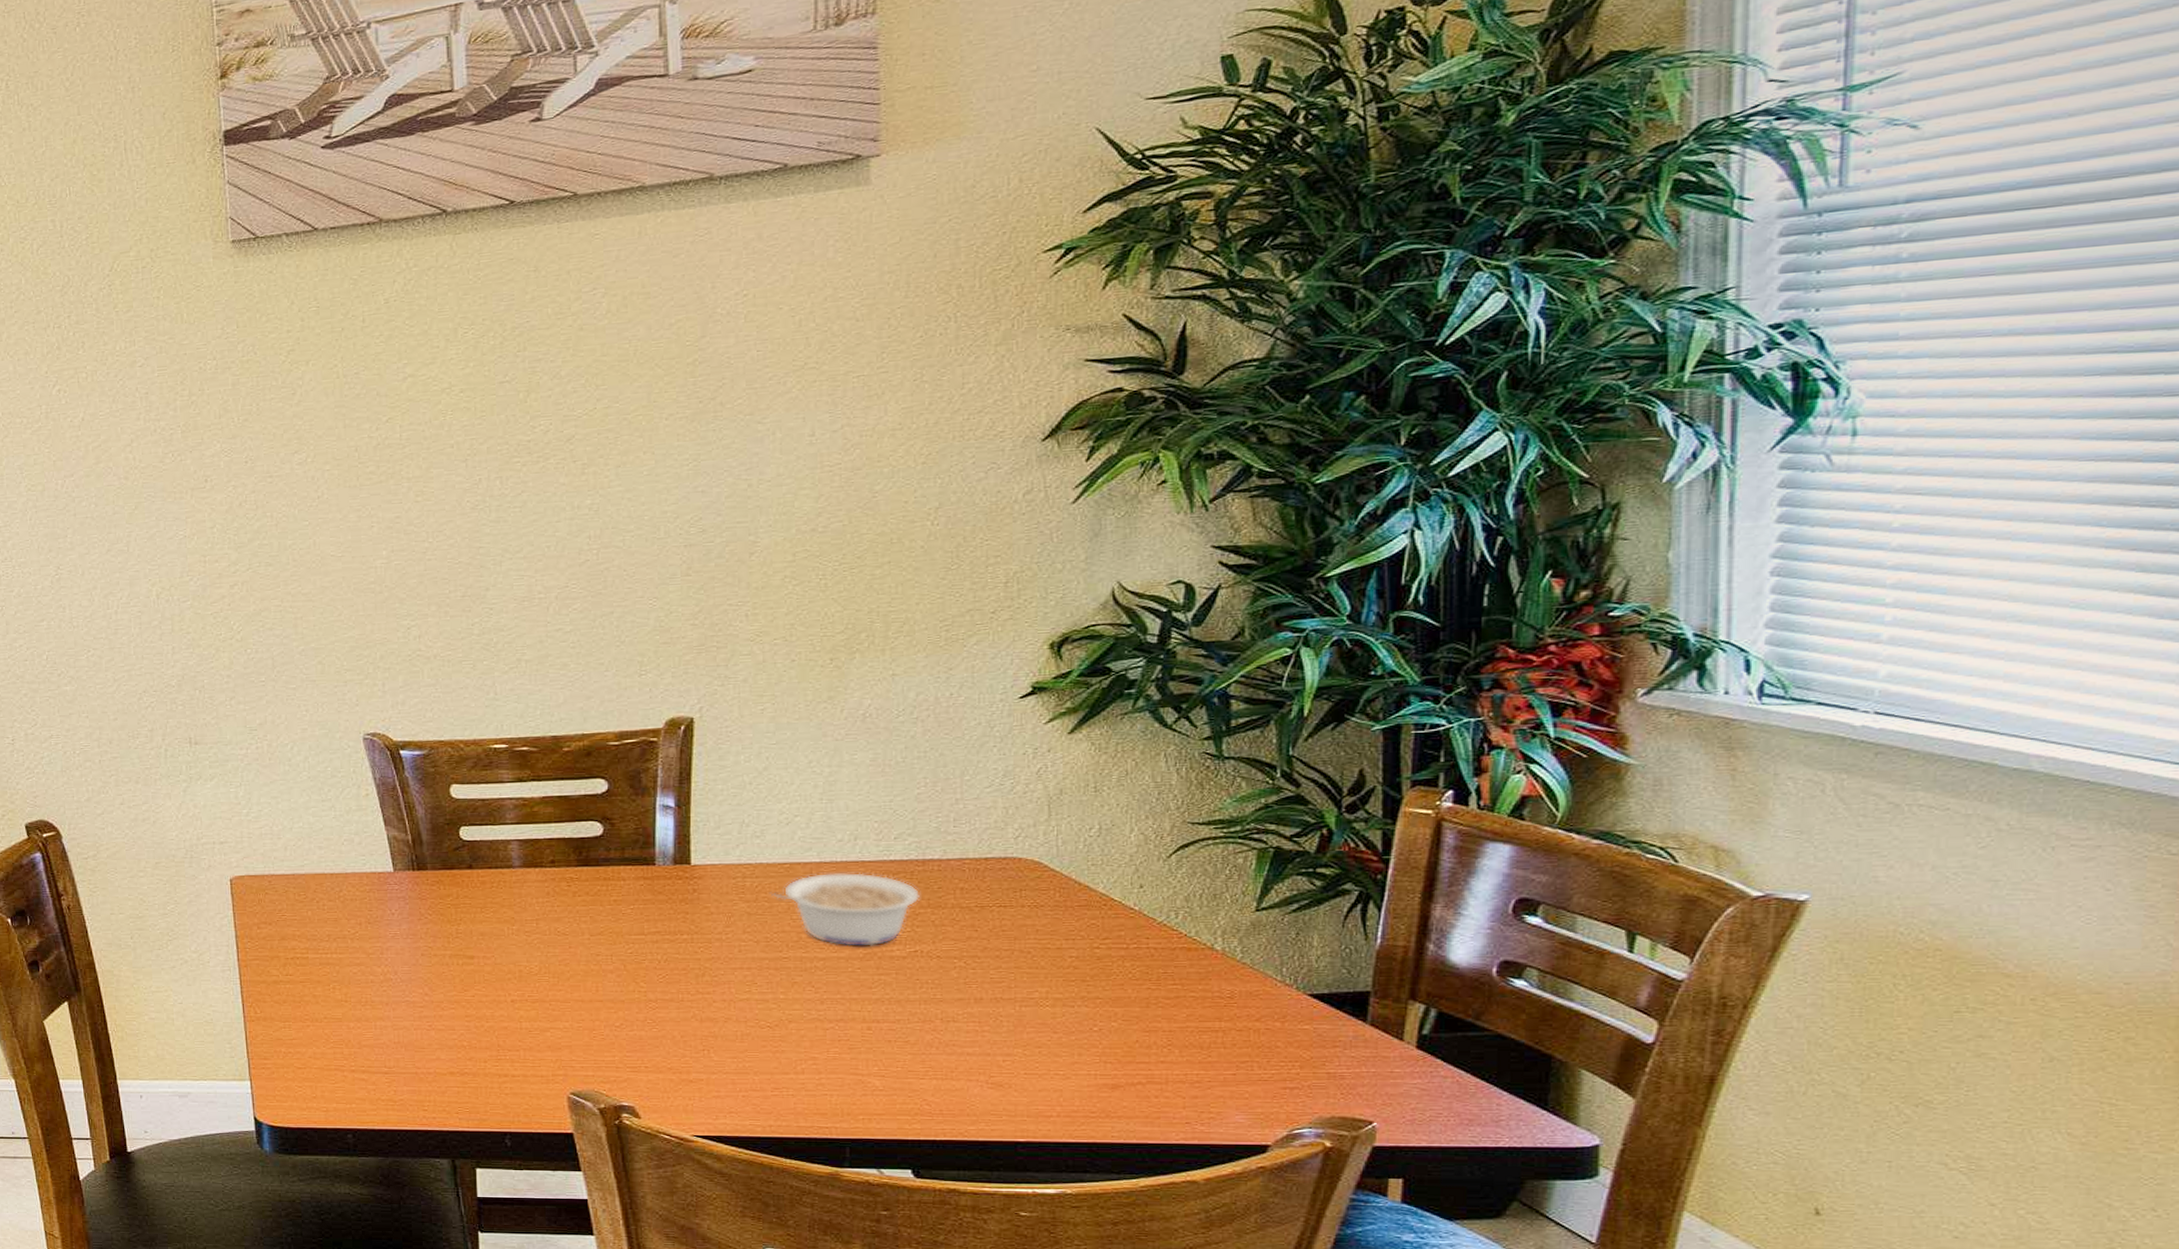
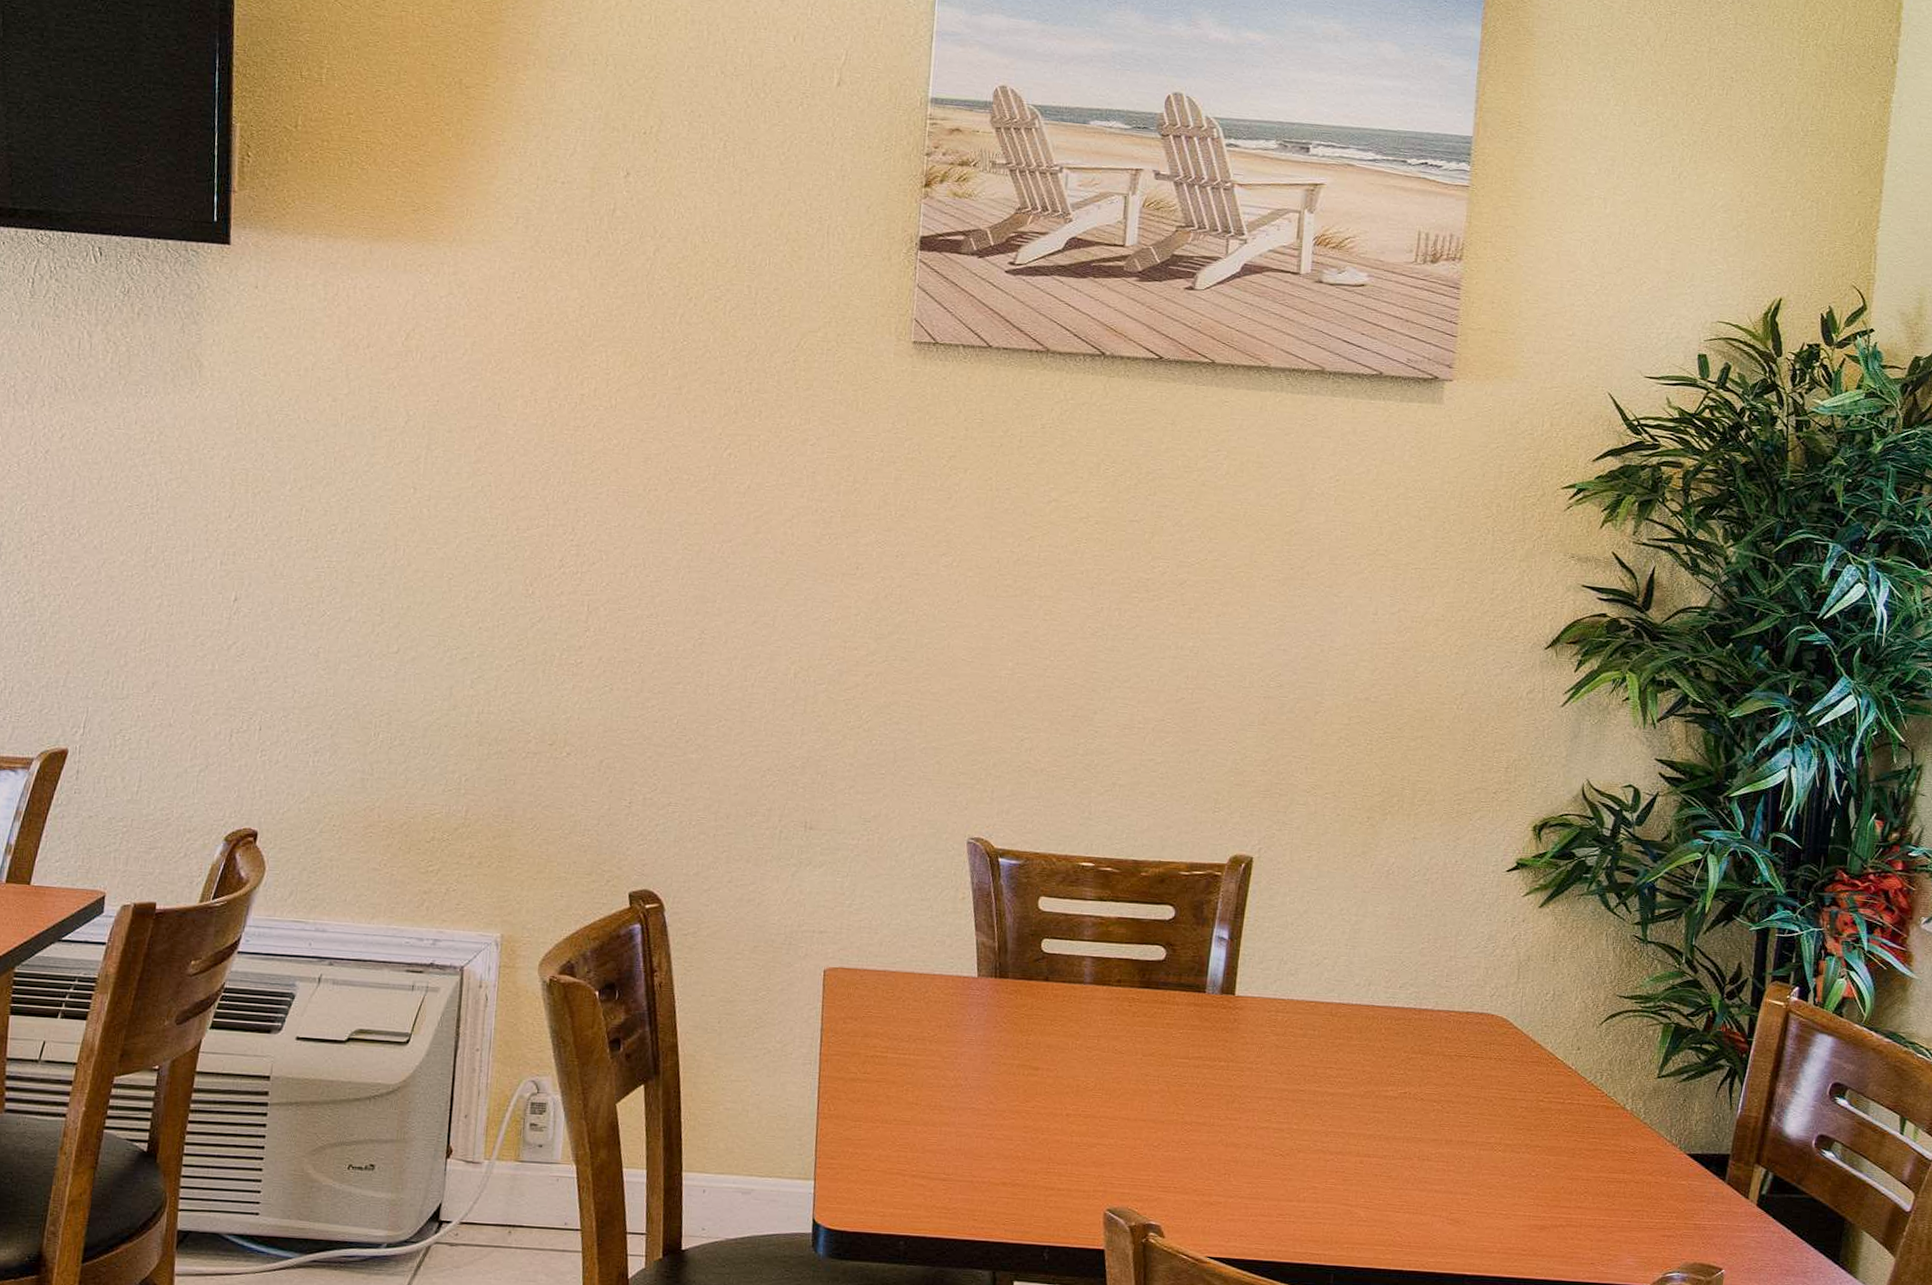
legume: present [768,872,921,947] -> none [1295,1013,1415,1086]

